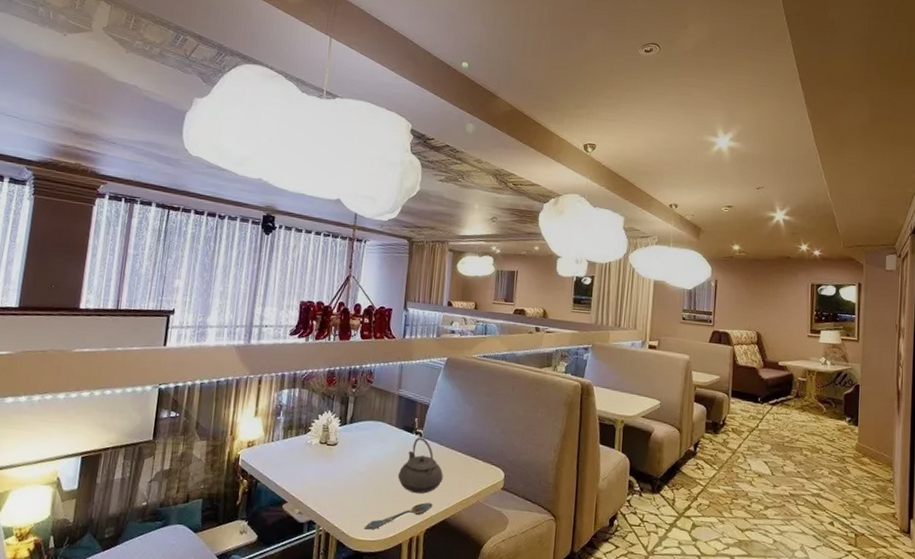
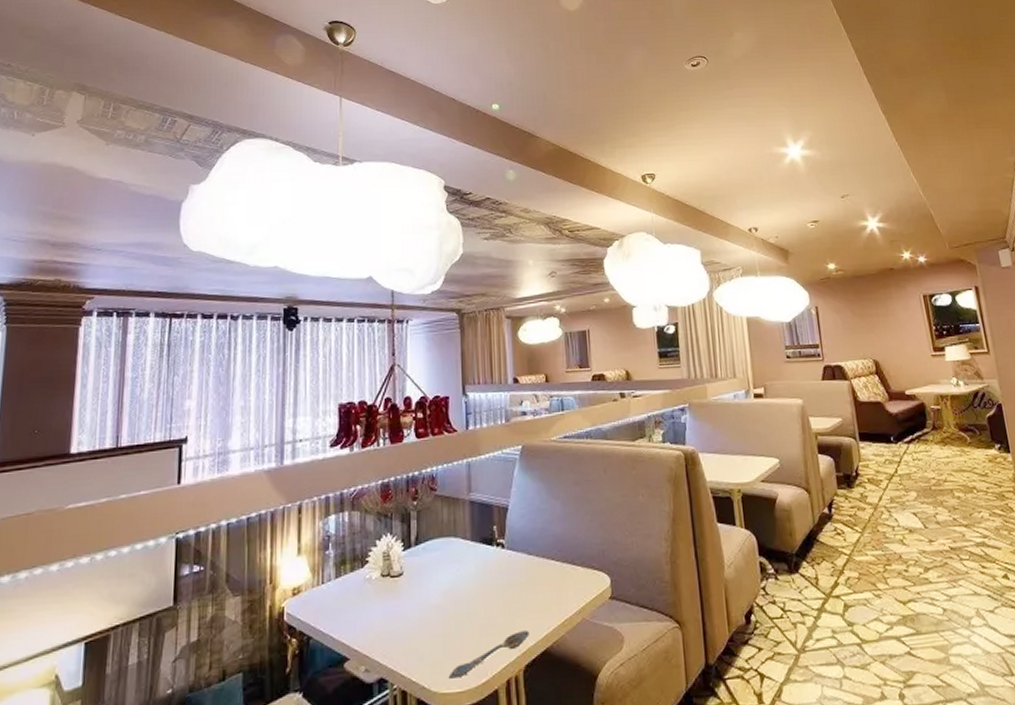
teapot: present [397,437,443,494] -> none [481,549,537,621]

